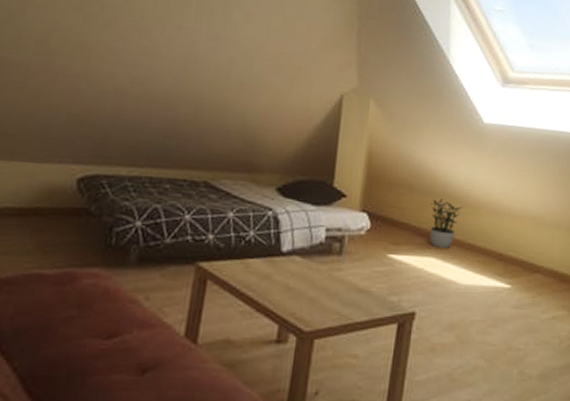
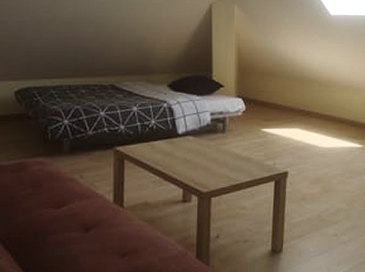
potted plant: present [429,199,462,249] -> none [292,81,318,121]

